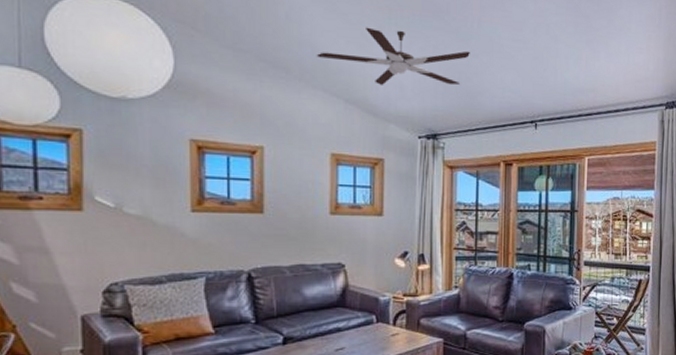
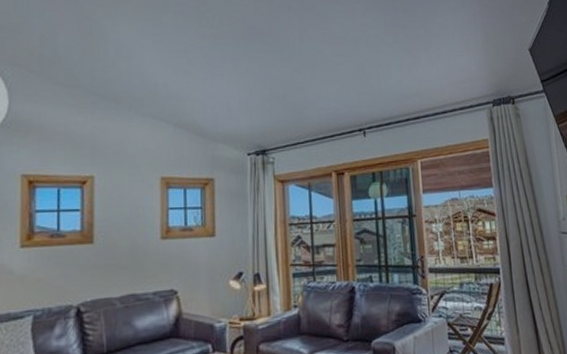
ceiling fan: present [316,27,470,86] -> none [145,54,294,108]

